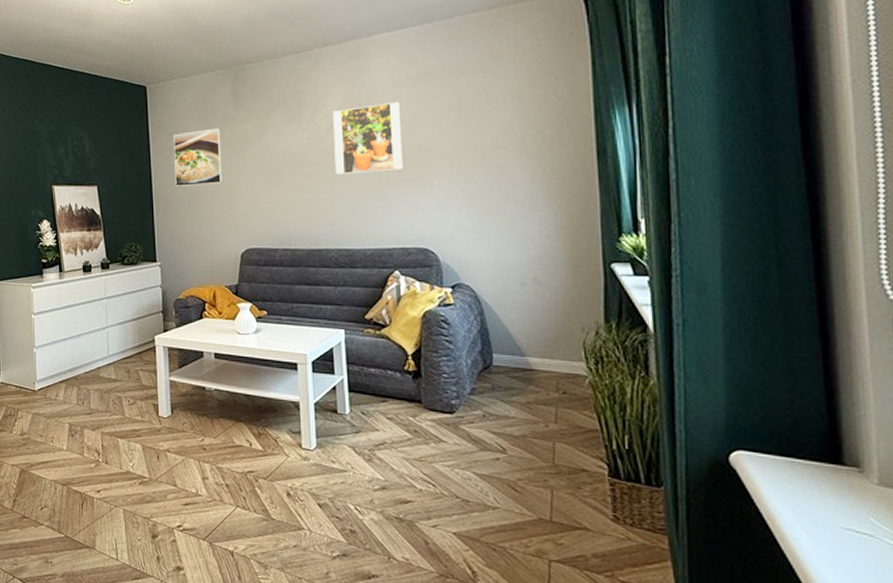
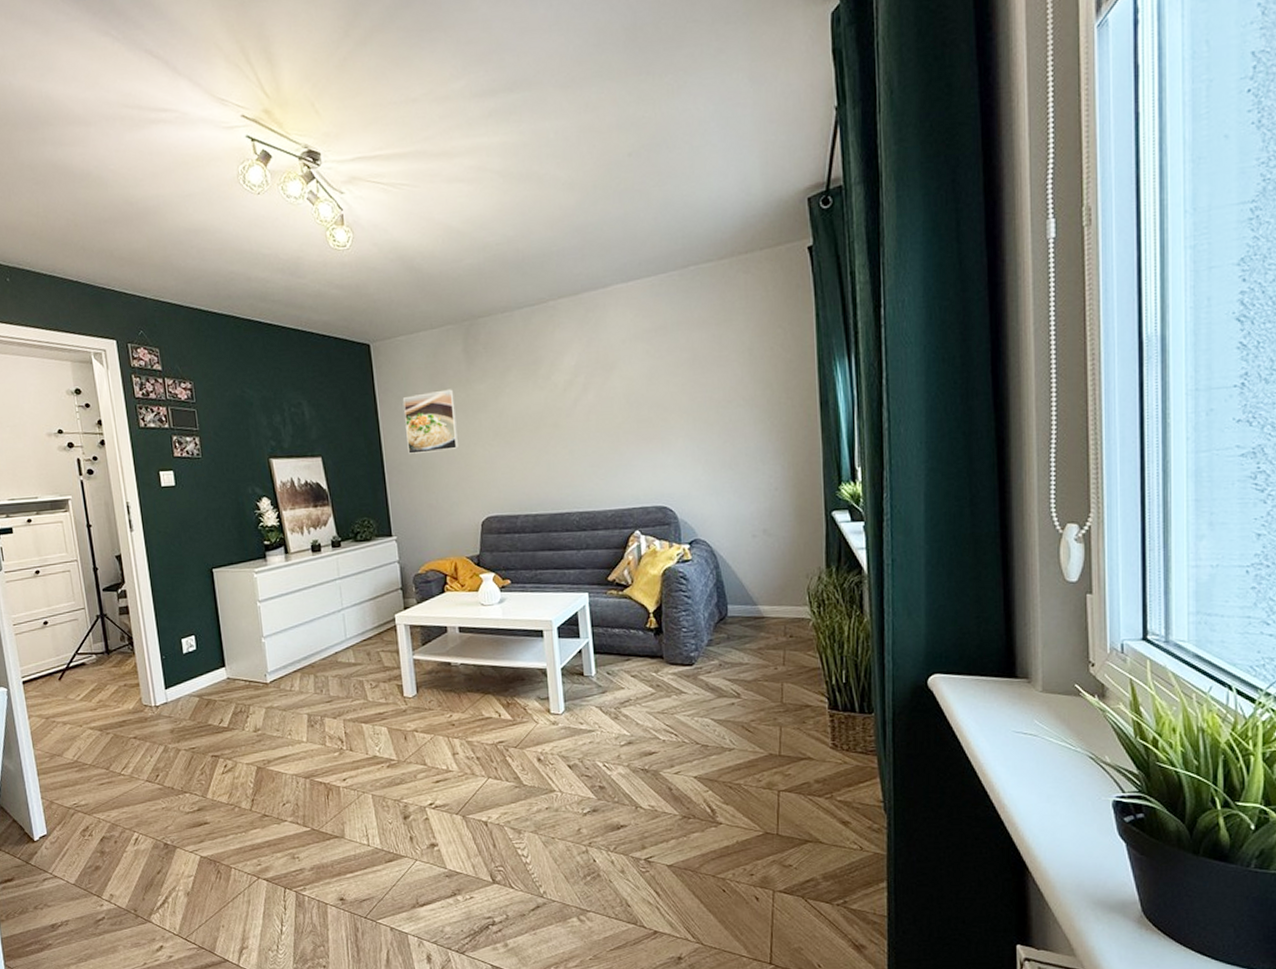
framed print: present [333,101,405,175] -> none [570,356,643,436]

